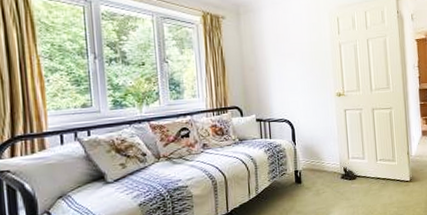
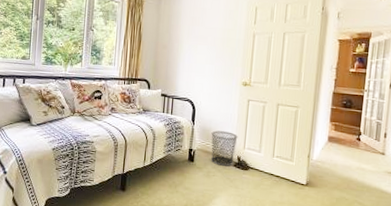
waste bin: none [314,145,341,181] -> present [211,130,238,166]

